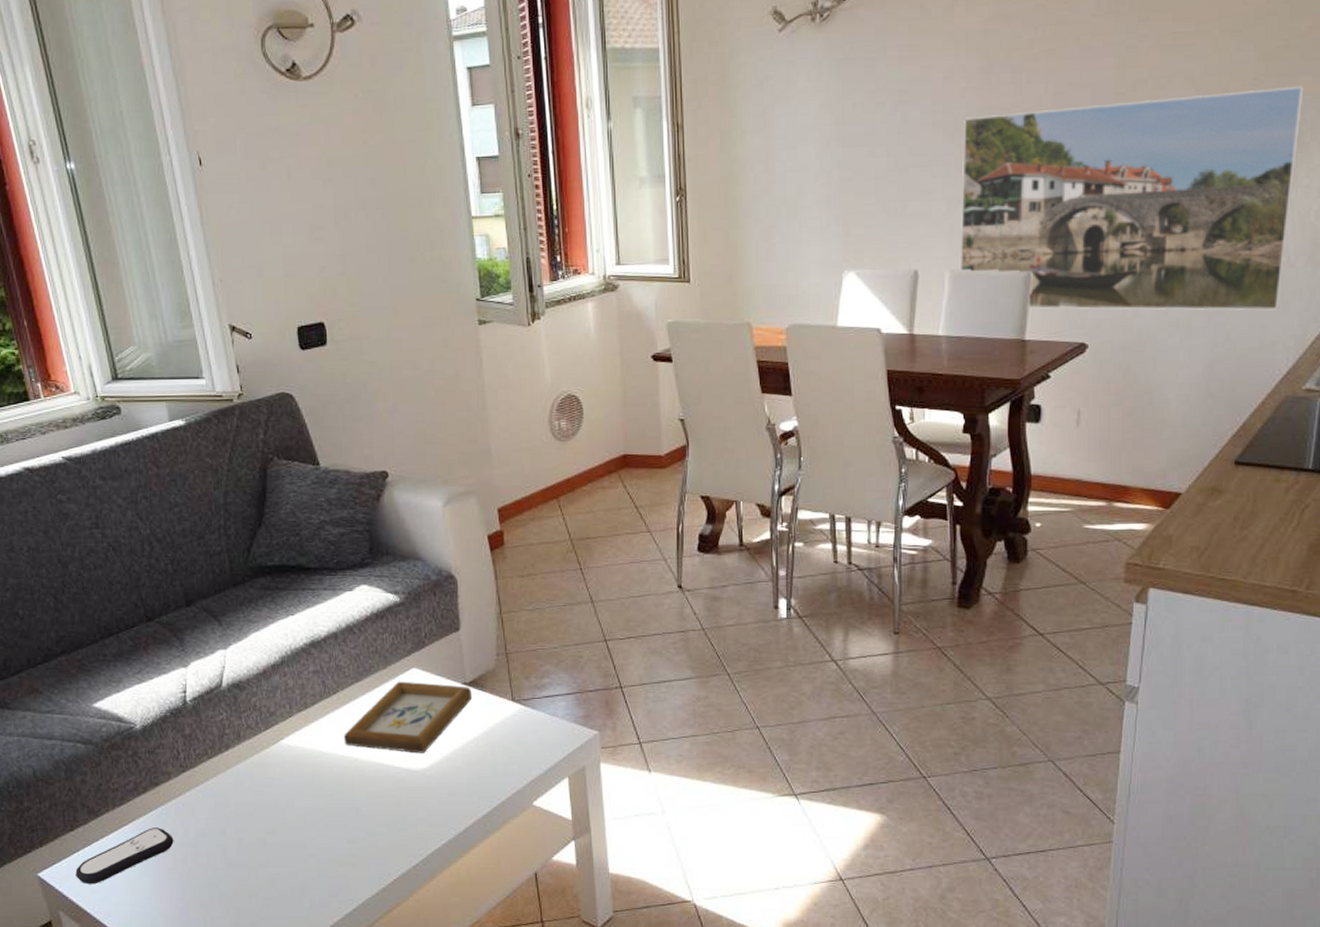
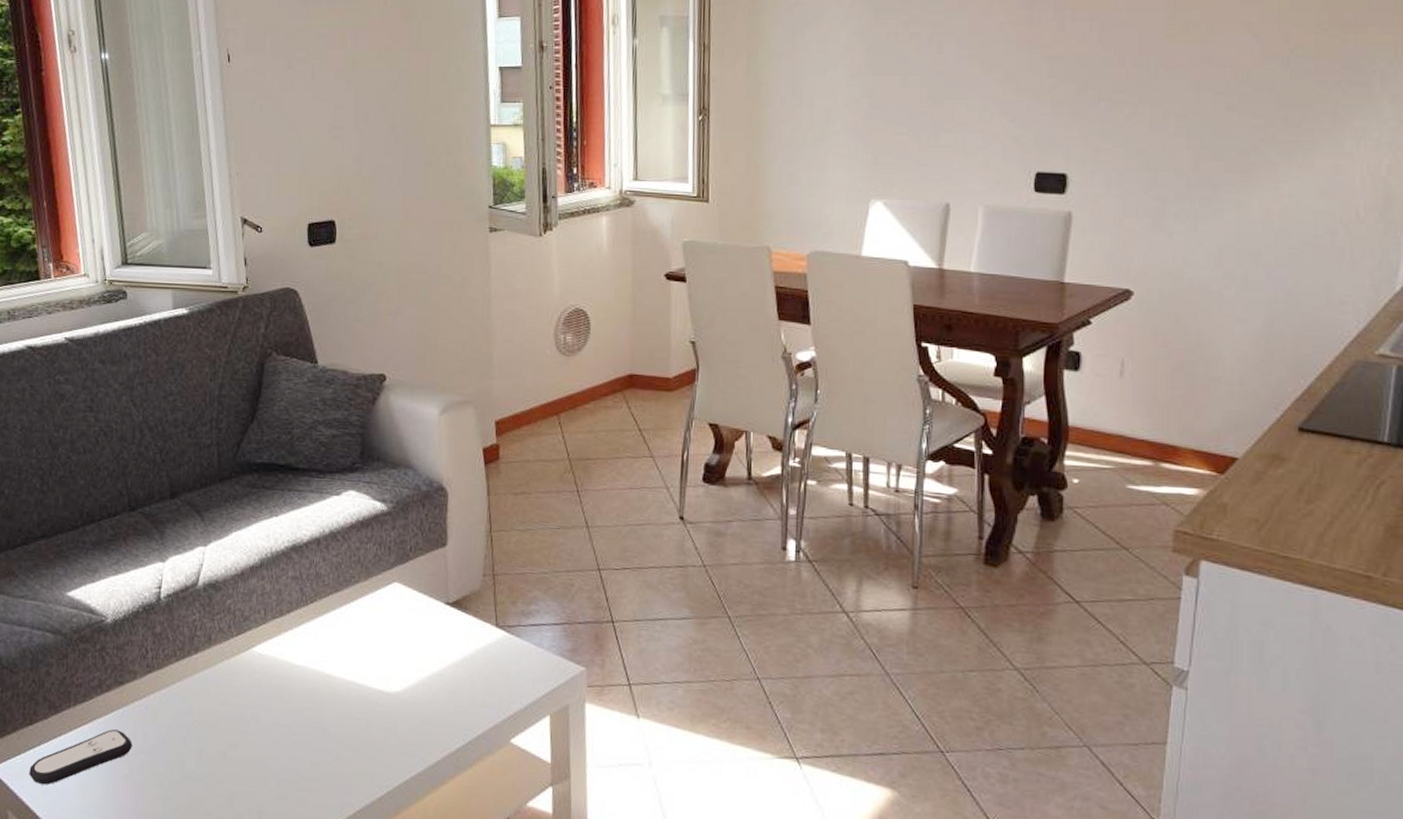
picture frame: present [344,681,473,754] -> none [317,595,455,675]
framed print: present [959,86,1304,311] -> none [994,36,1372,268]

